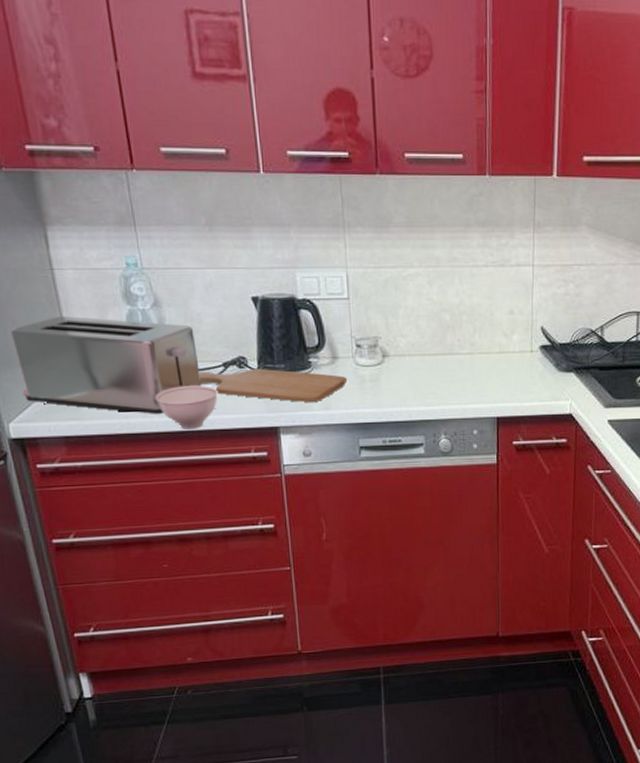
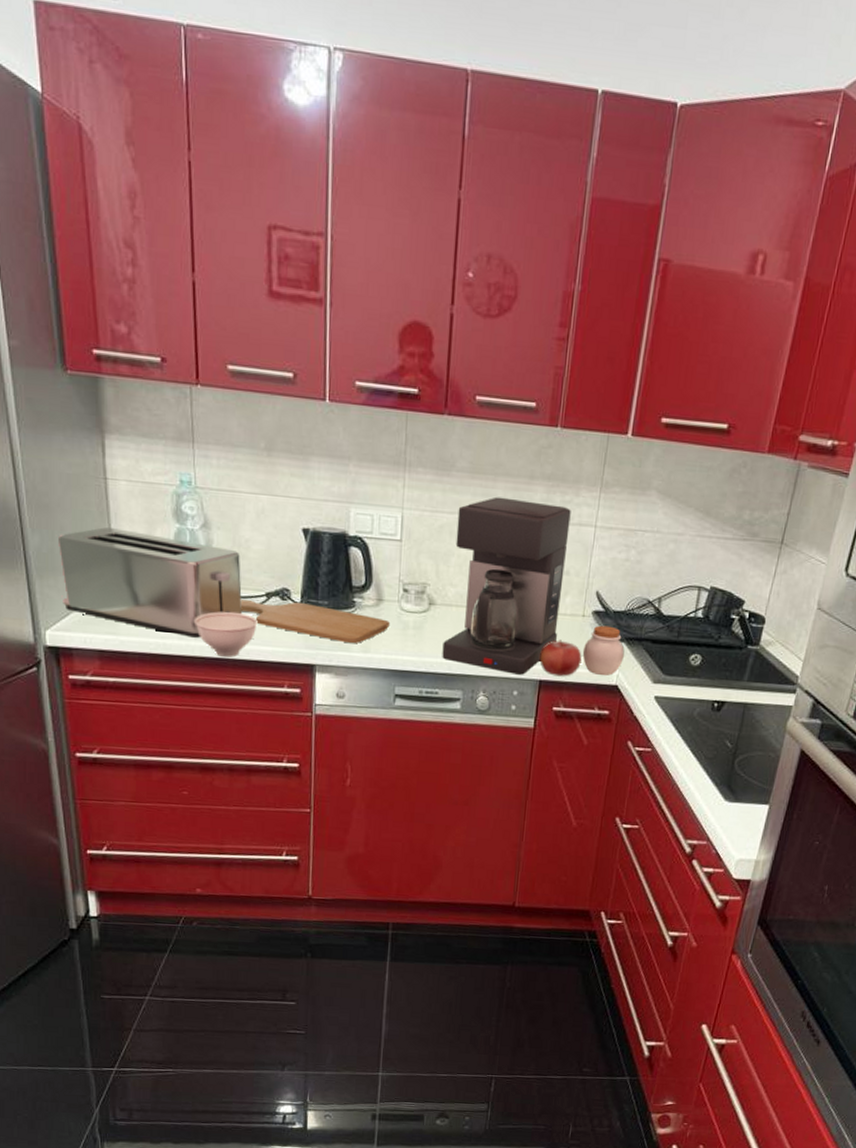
coffee maker: none [400,247,510,416] -> present [442,496,571,676]
fruit: none [495,377,535,412] -> present [539,640,582,677]
jar: none [534,358,574,407] -> present [582,625,625,677]

